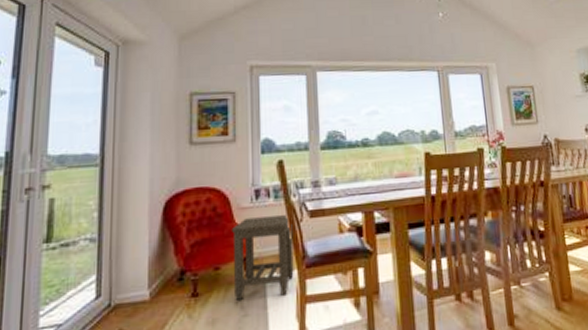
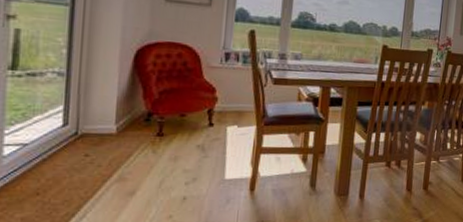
side table: present [231,215,294,300] -> none [197,76,257,145]

